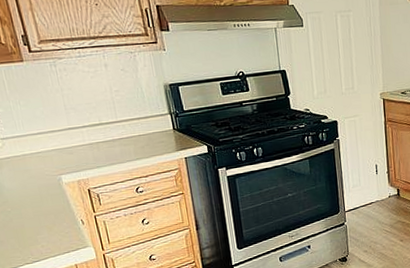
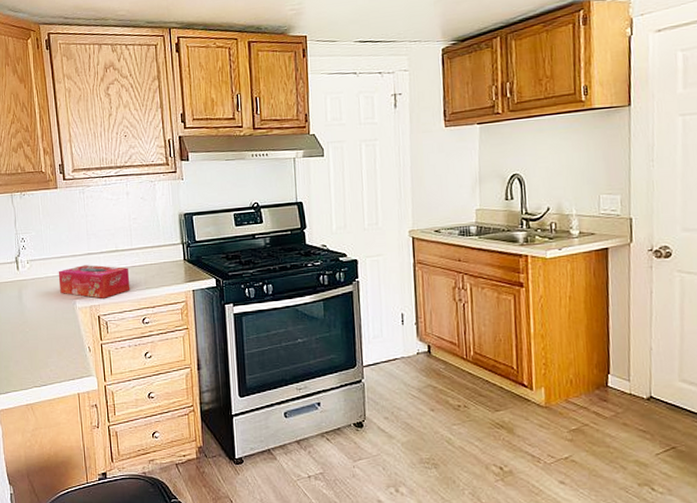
tissue box: none [36,139,120,173] -> present [58,265,131,299]

